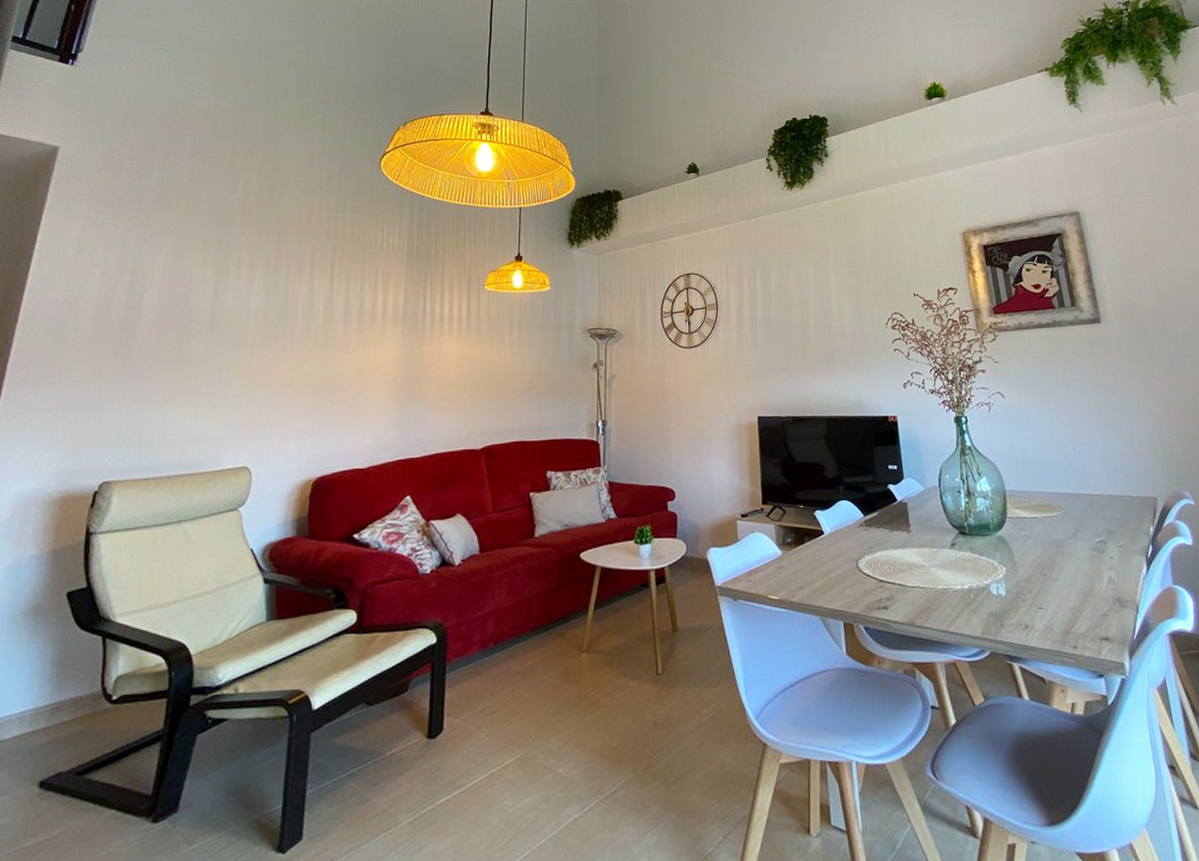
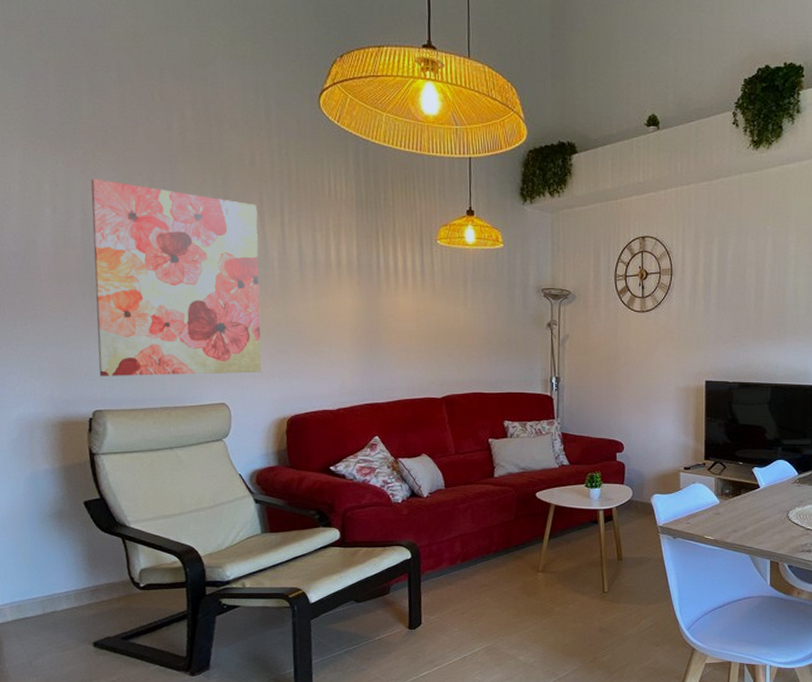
wall art: none [115,241,308,443] -> present [91,179,262,376]

